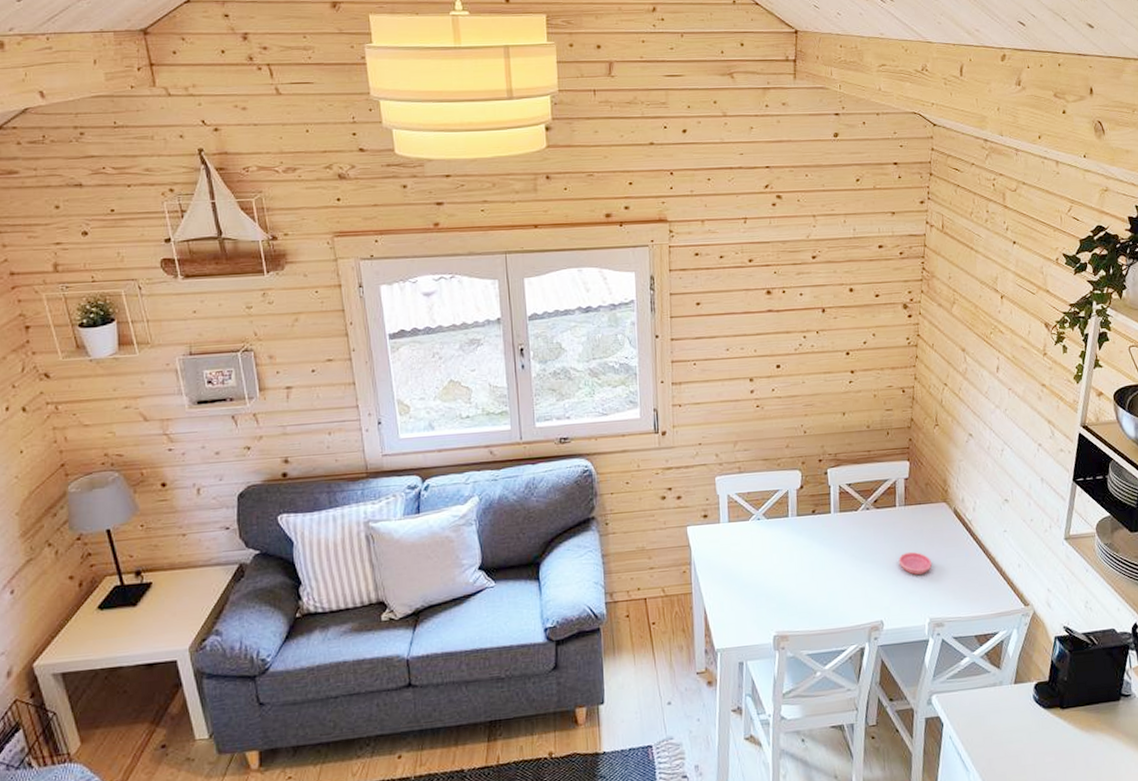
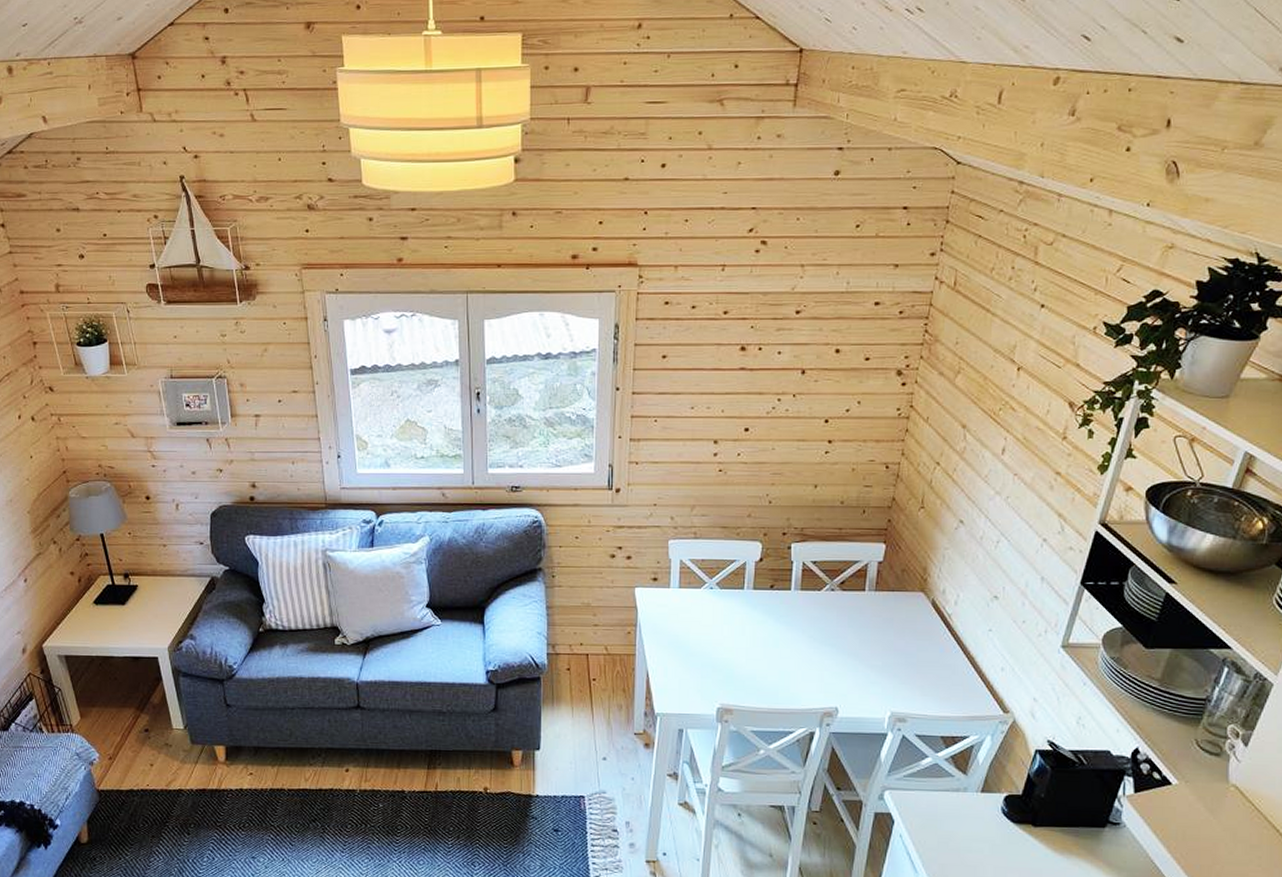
saucer: present [898,551,933,575] -> none [862,640,901,665]

